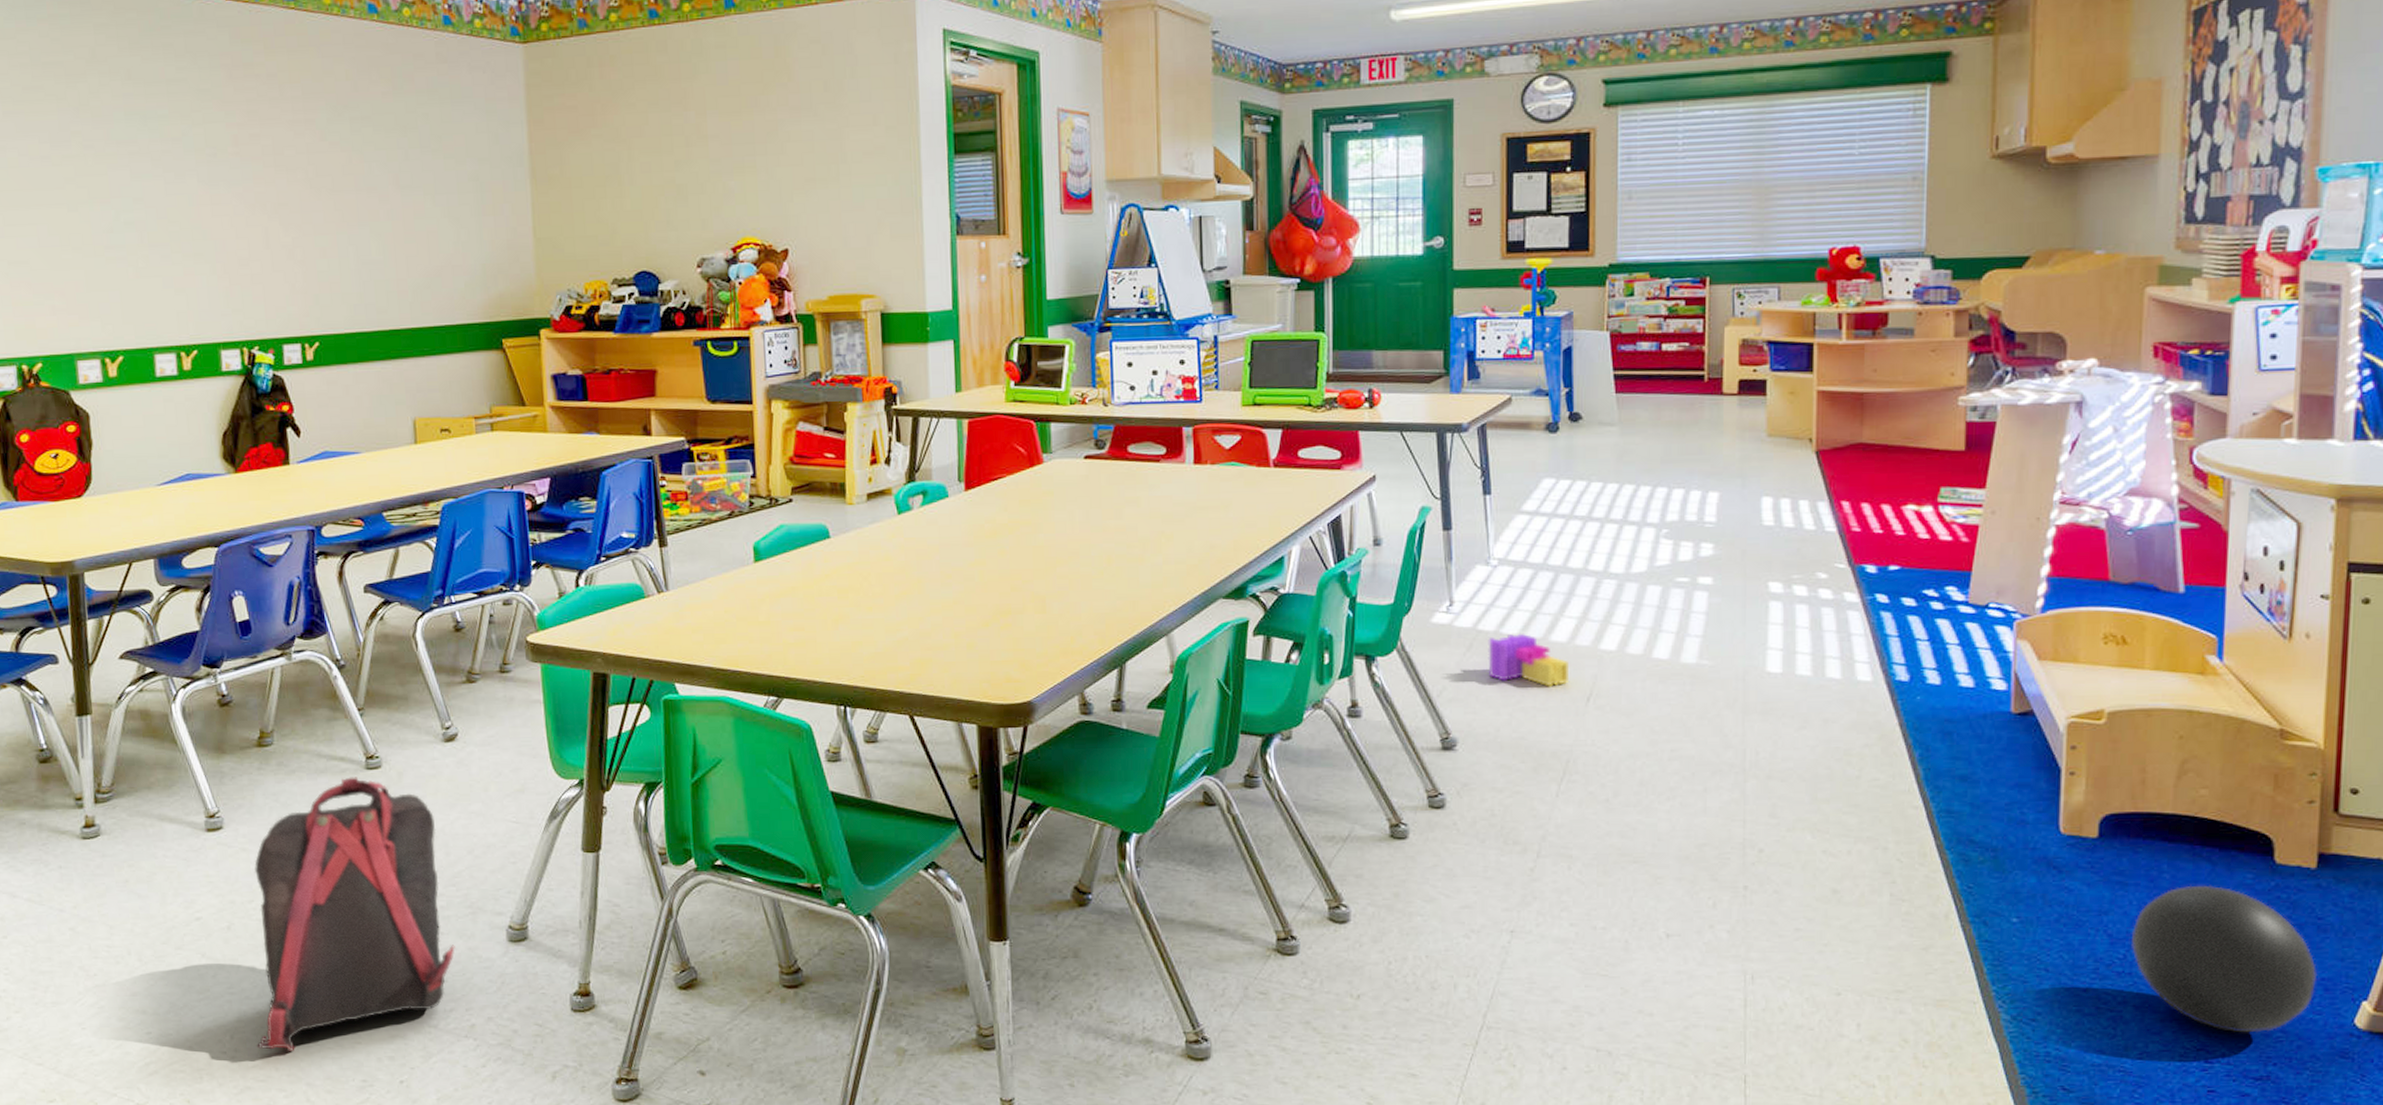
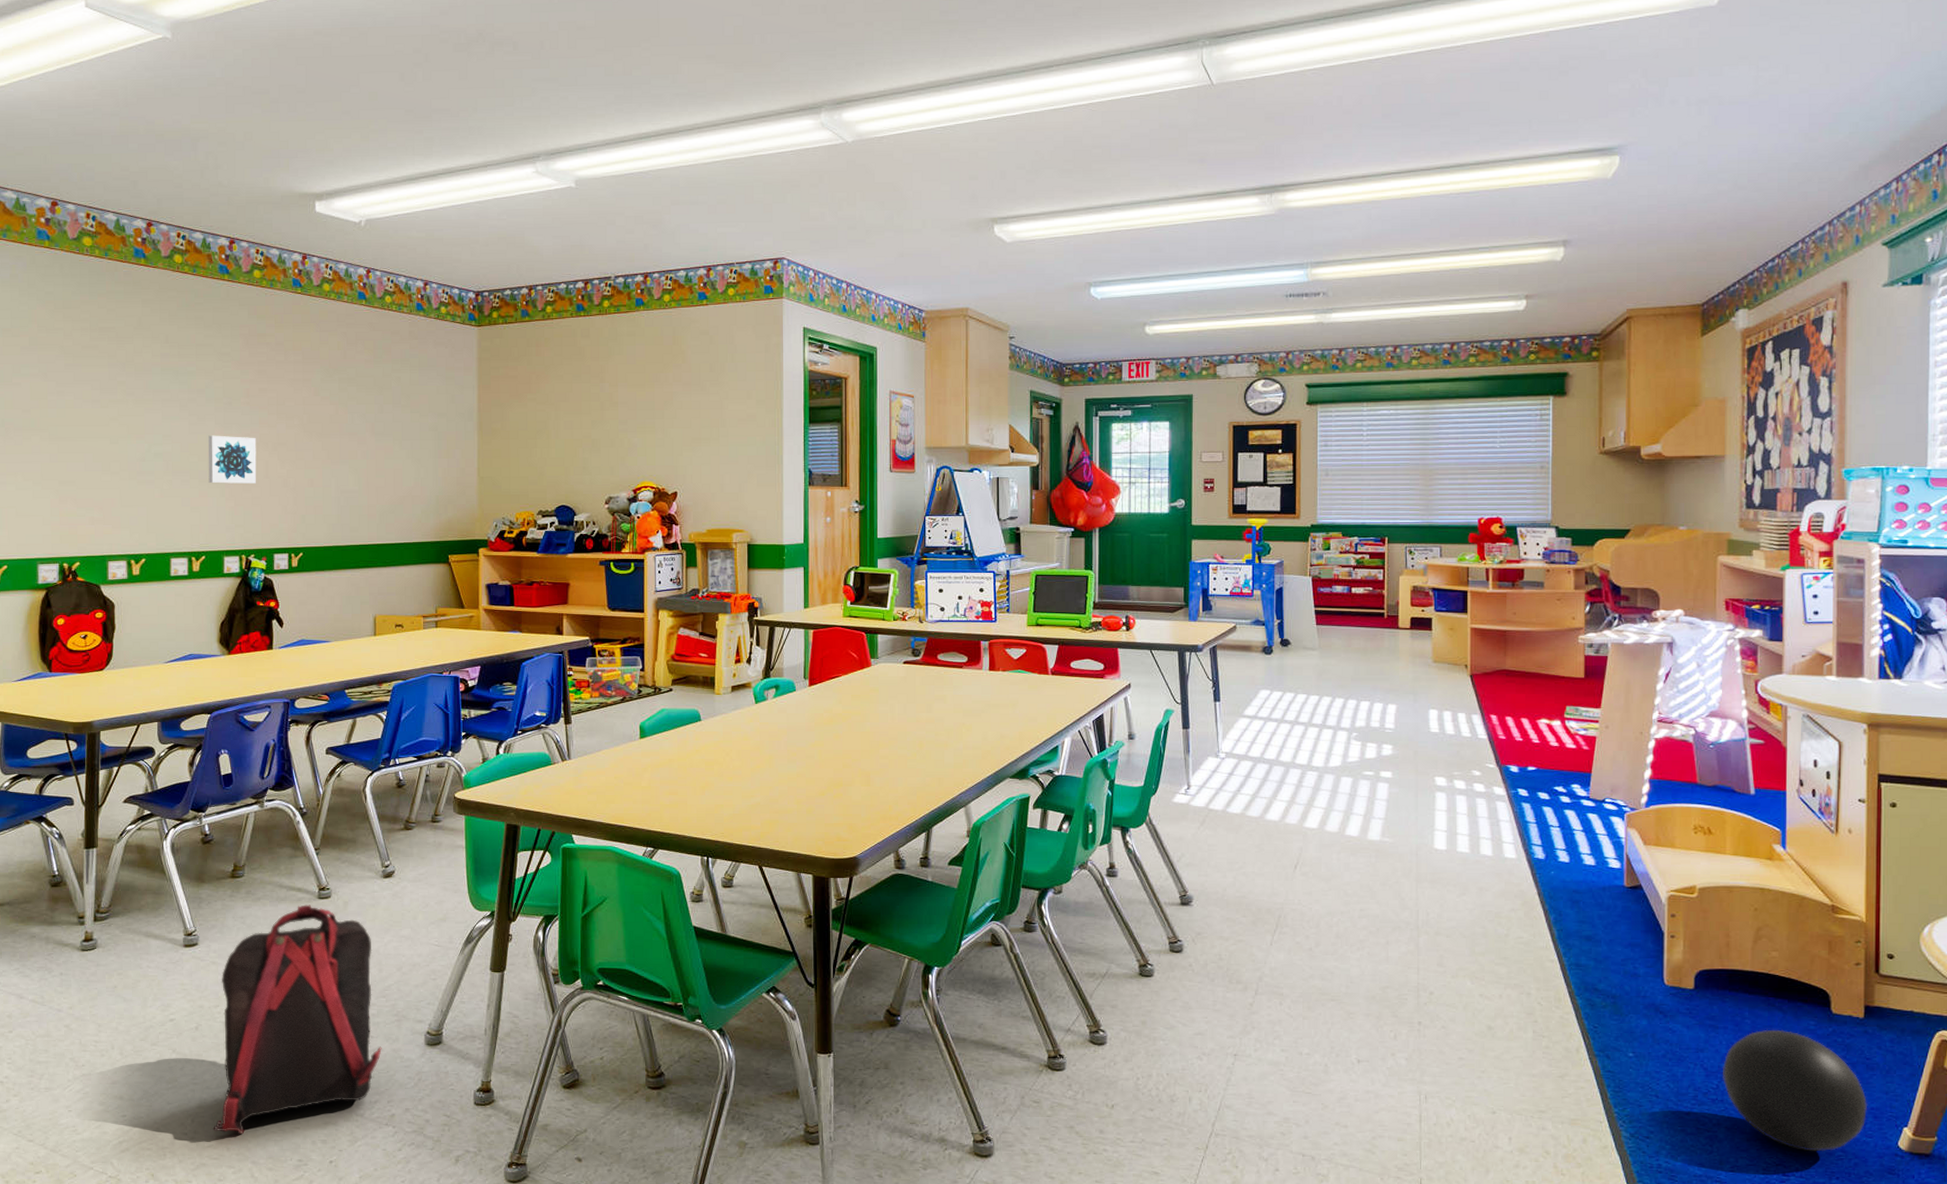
wall art: none [190,196,255,258] -> present [208,435,257,484]
toy blocks: present [1488,633,1568,687] -> none [1217,812,1280,856]

